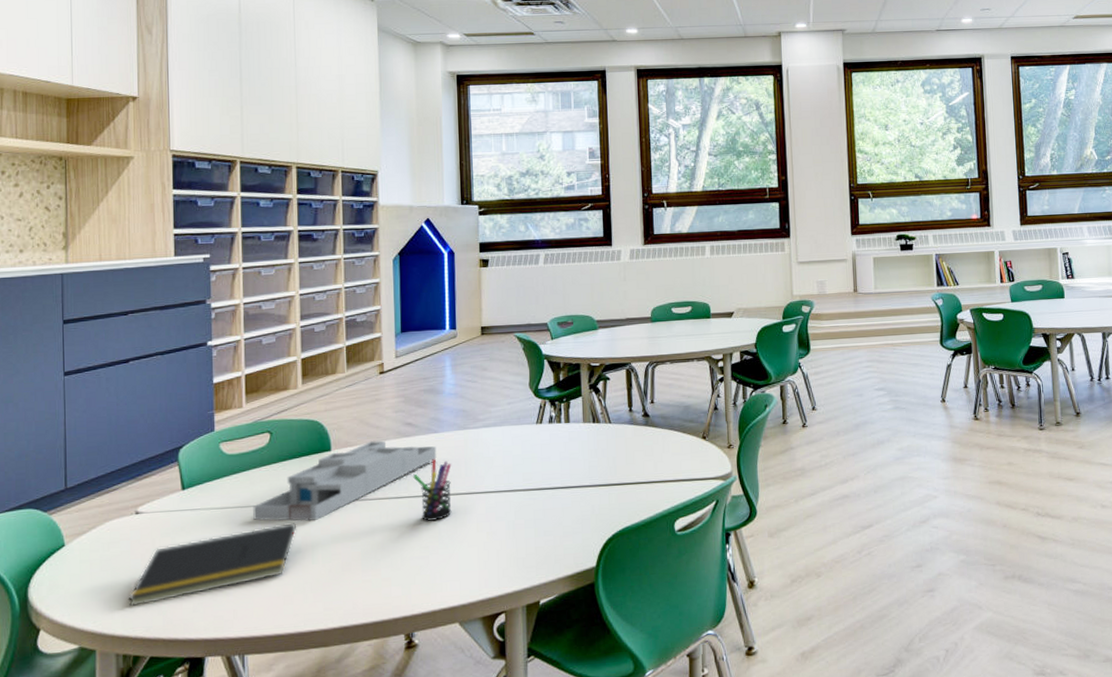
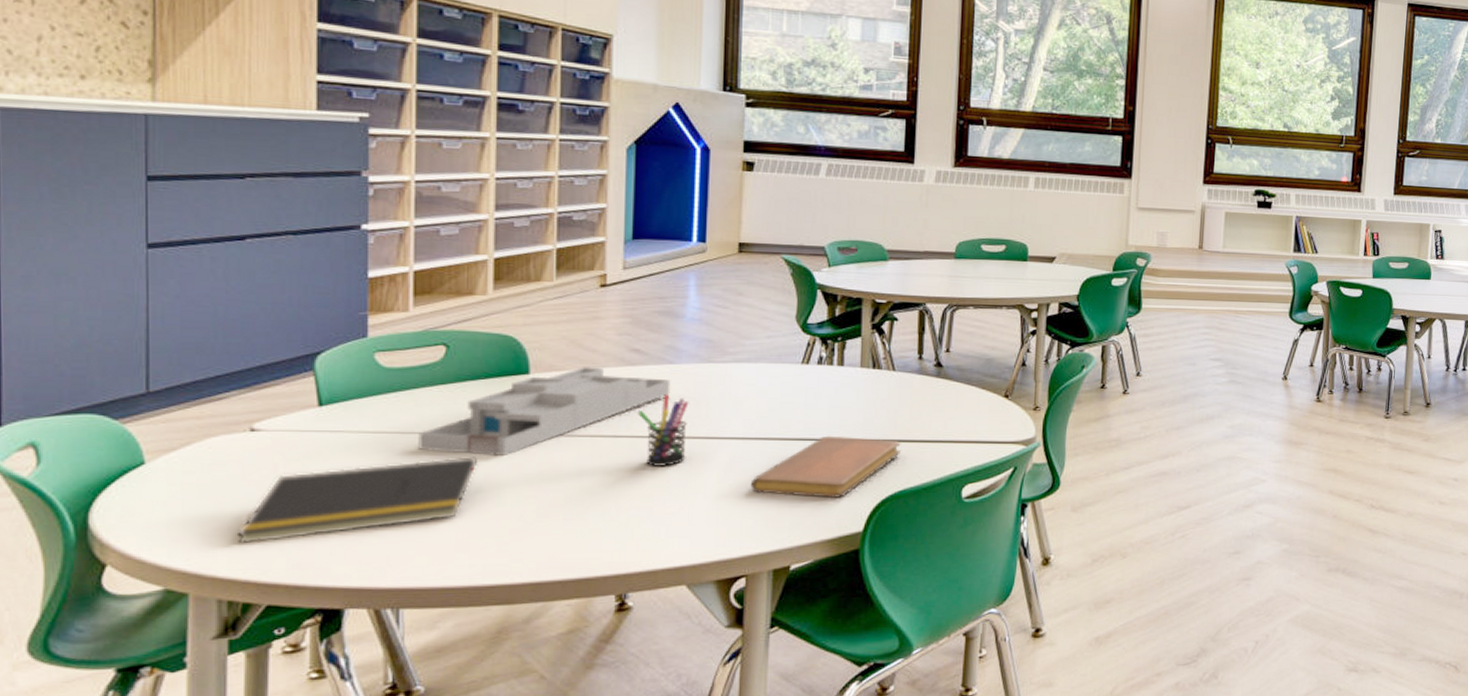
notebook: none [503,484,621,539] -> present [750,435,901,498]

